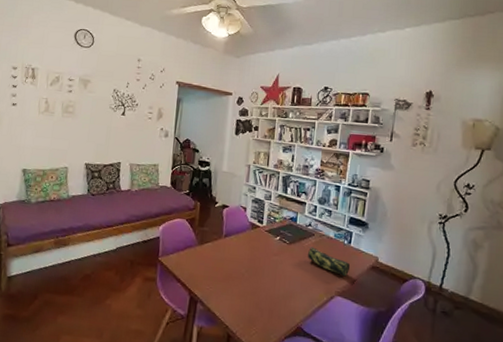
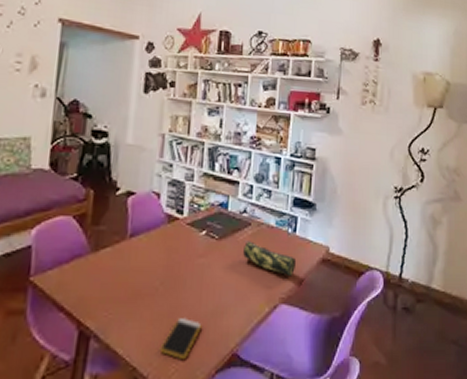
smartphone: none [244,297,275,325] -> present [159,318,202,359]

